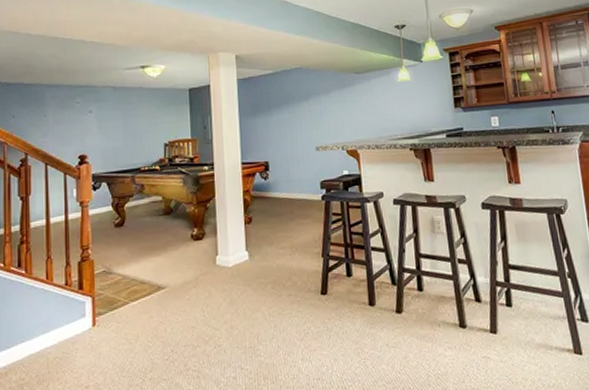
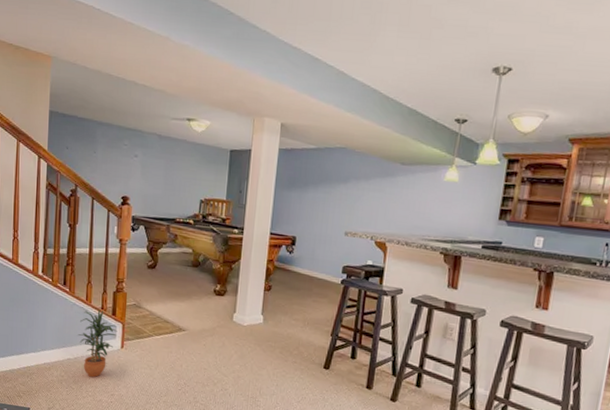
potted plant: none [38,286,87,372] -> present [77,309,118,378]

